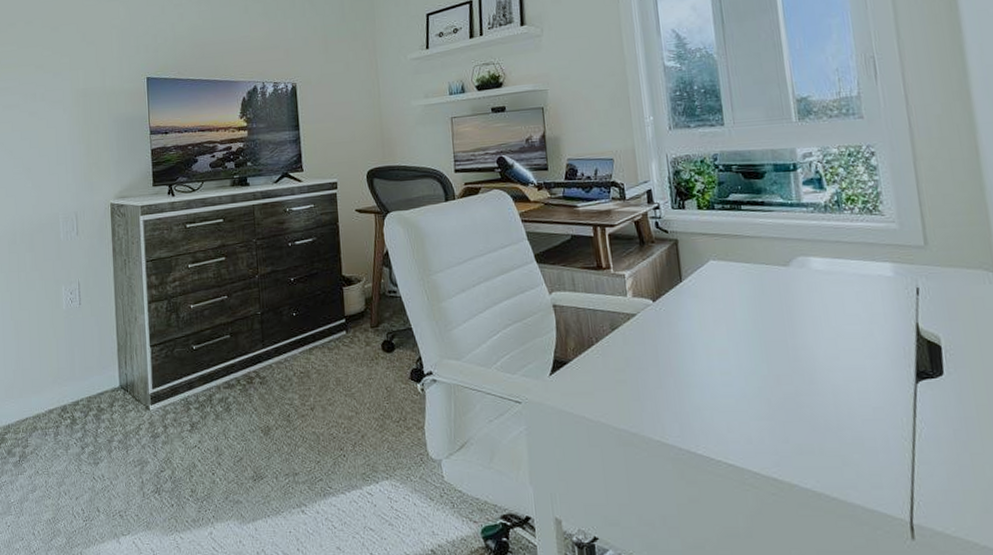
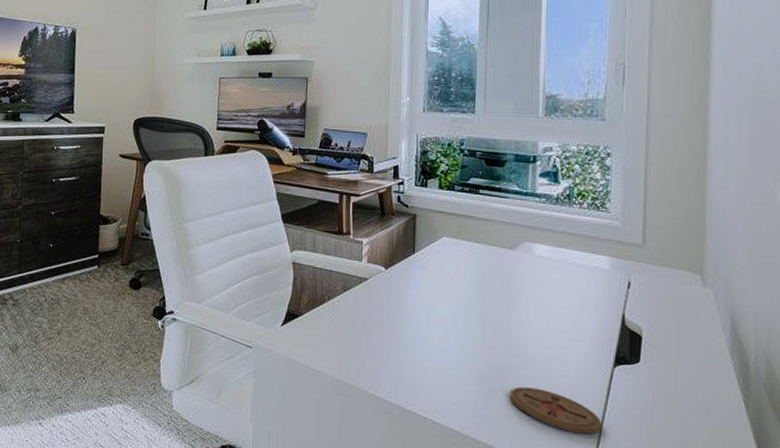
coaster: none [806,415,914,461] -> present [509,386,602,434]

